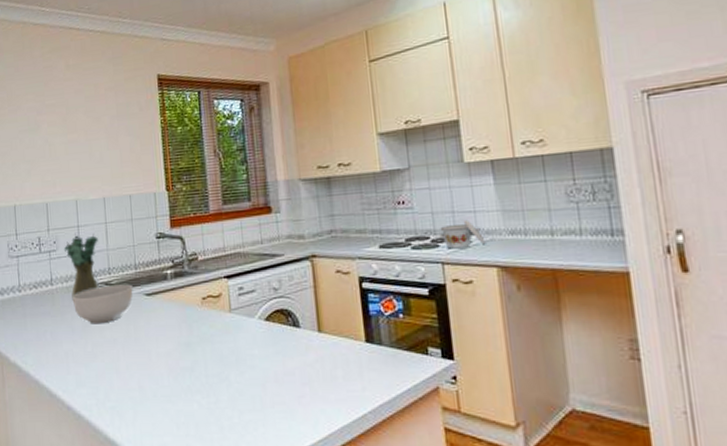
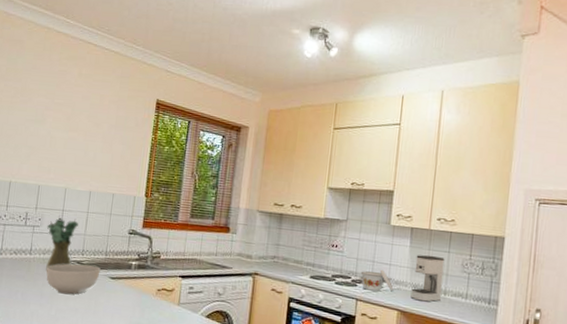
coffee maker: none [505,189,548,250] -> present [410,255,445,303]

